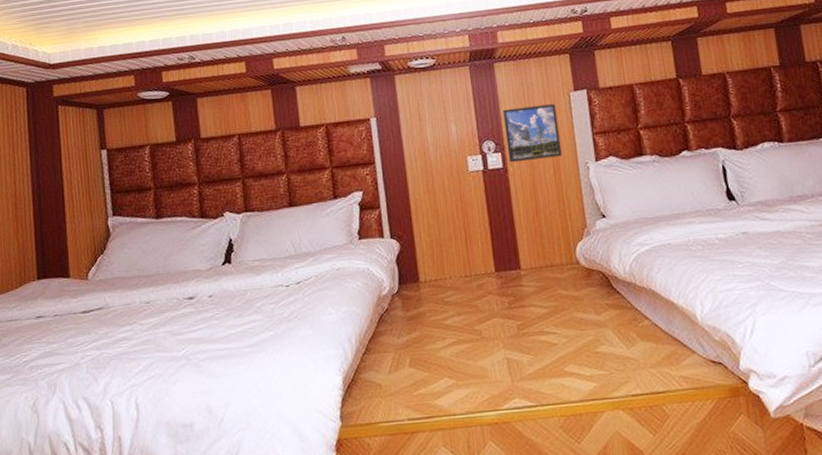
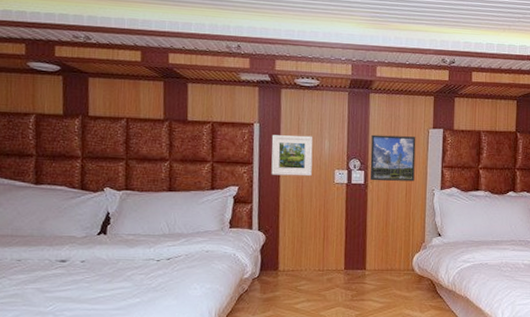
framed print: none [391,122,442,173] -> present [271,135,313,177]

